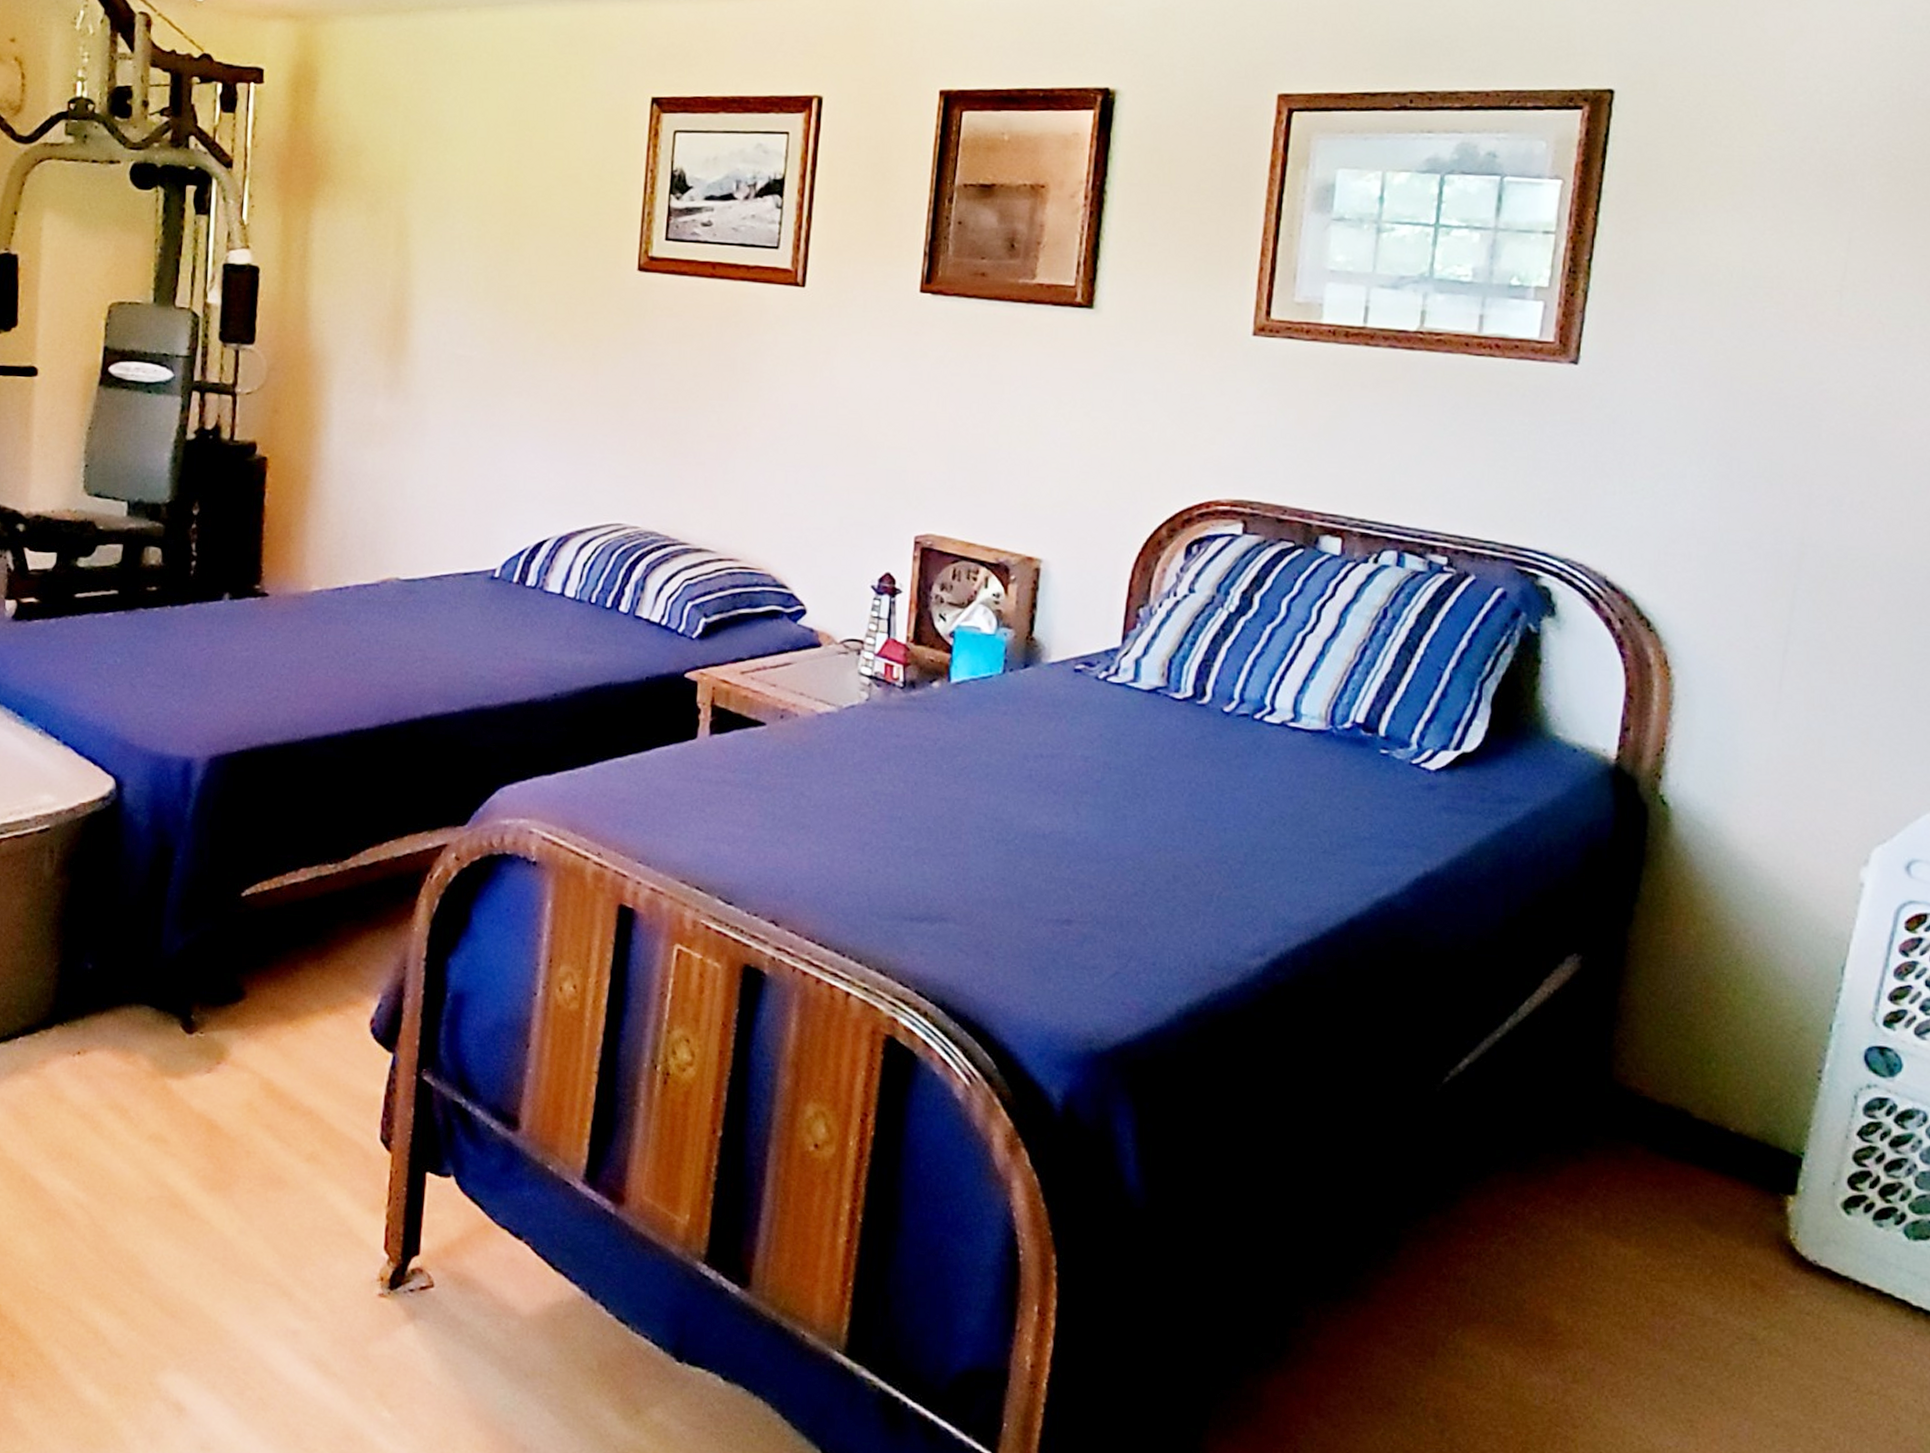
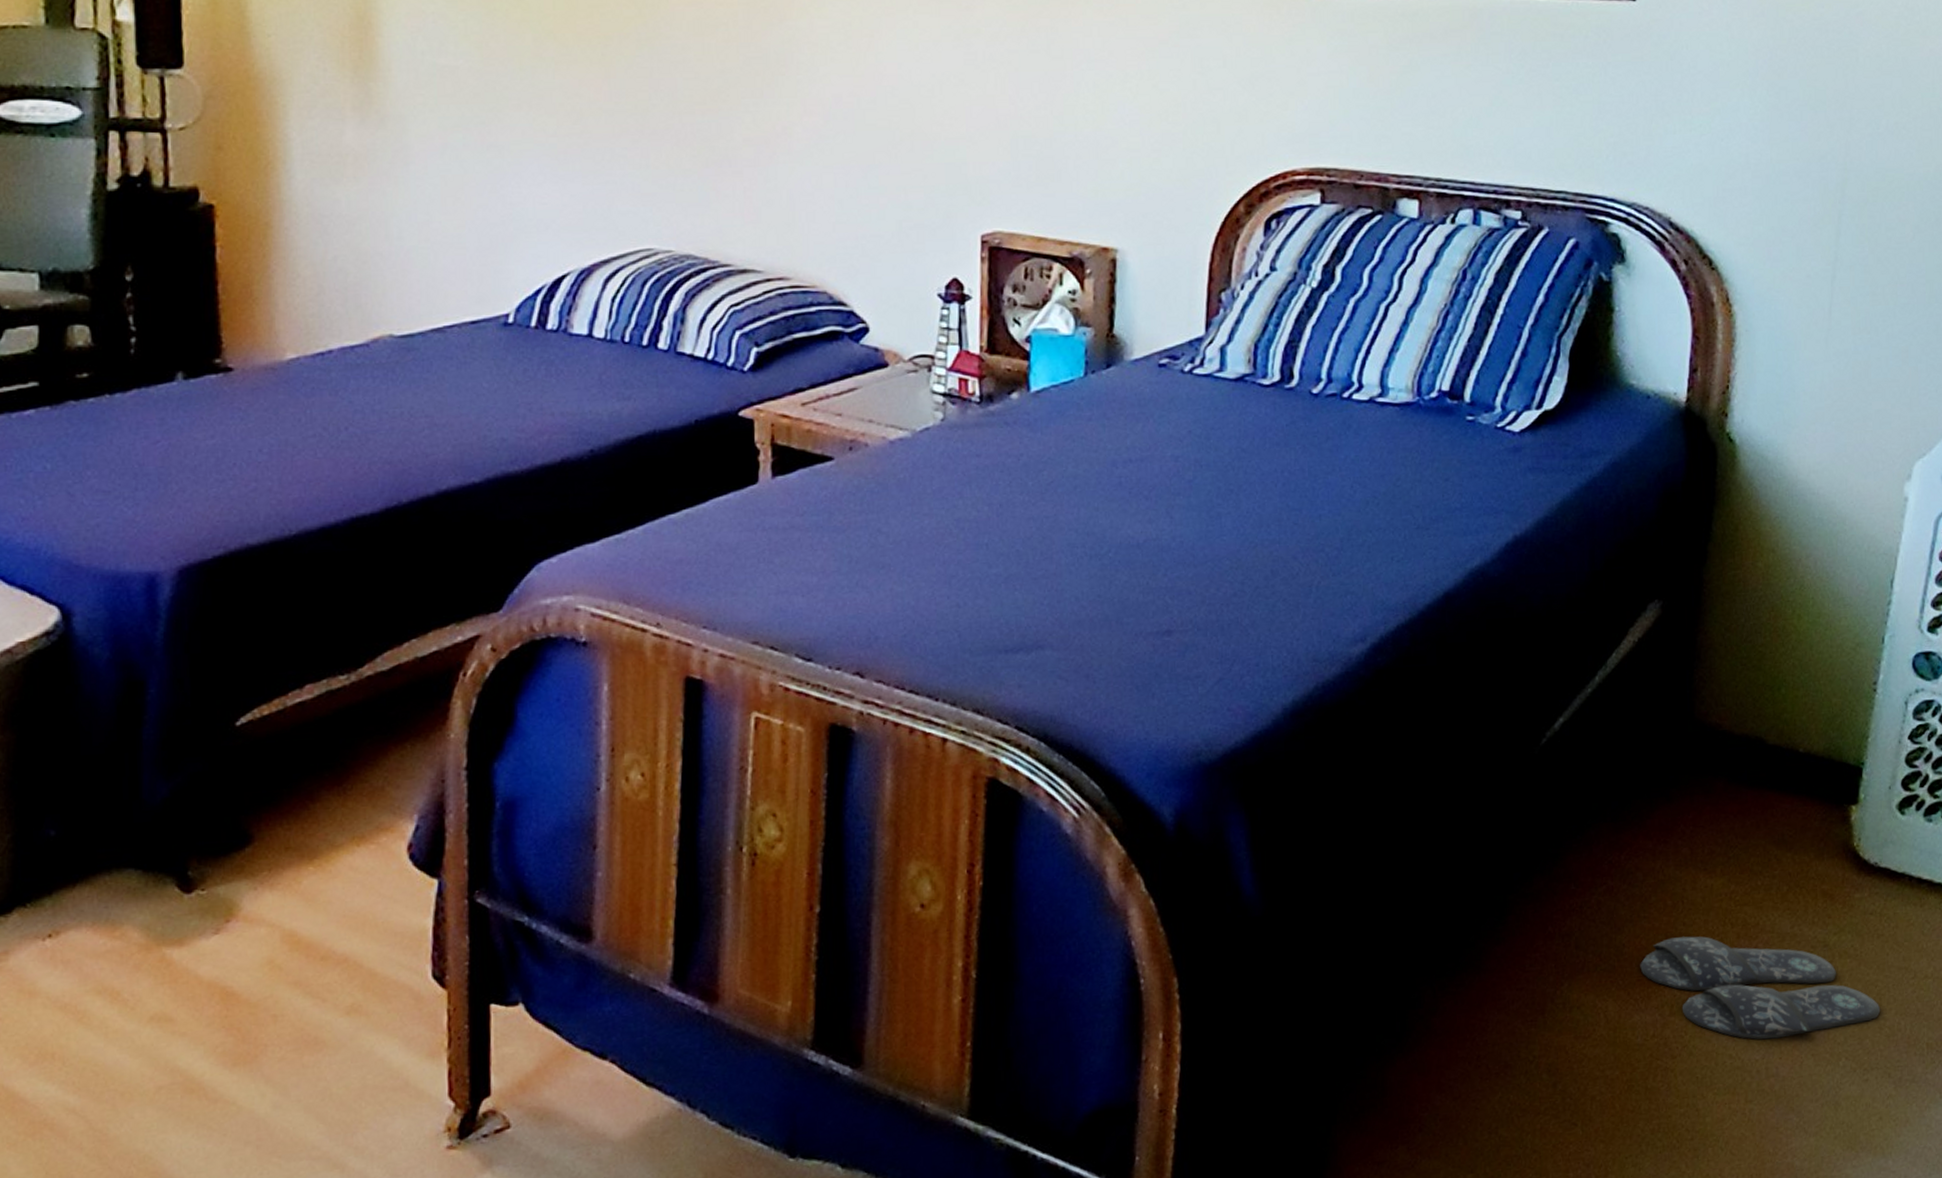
slippers: none [1541,1302,1816,1428] -> present [1640,936,1881,1040]

